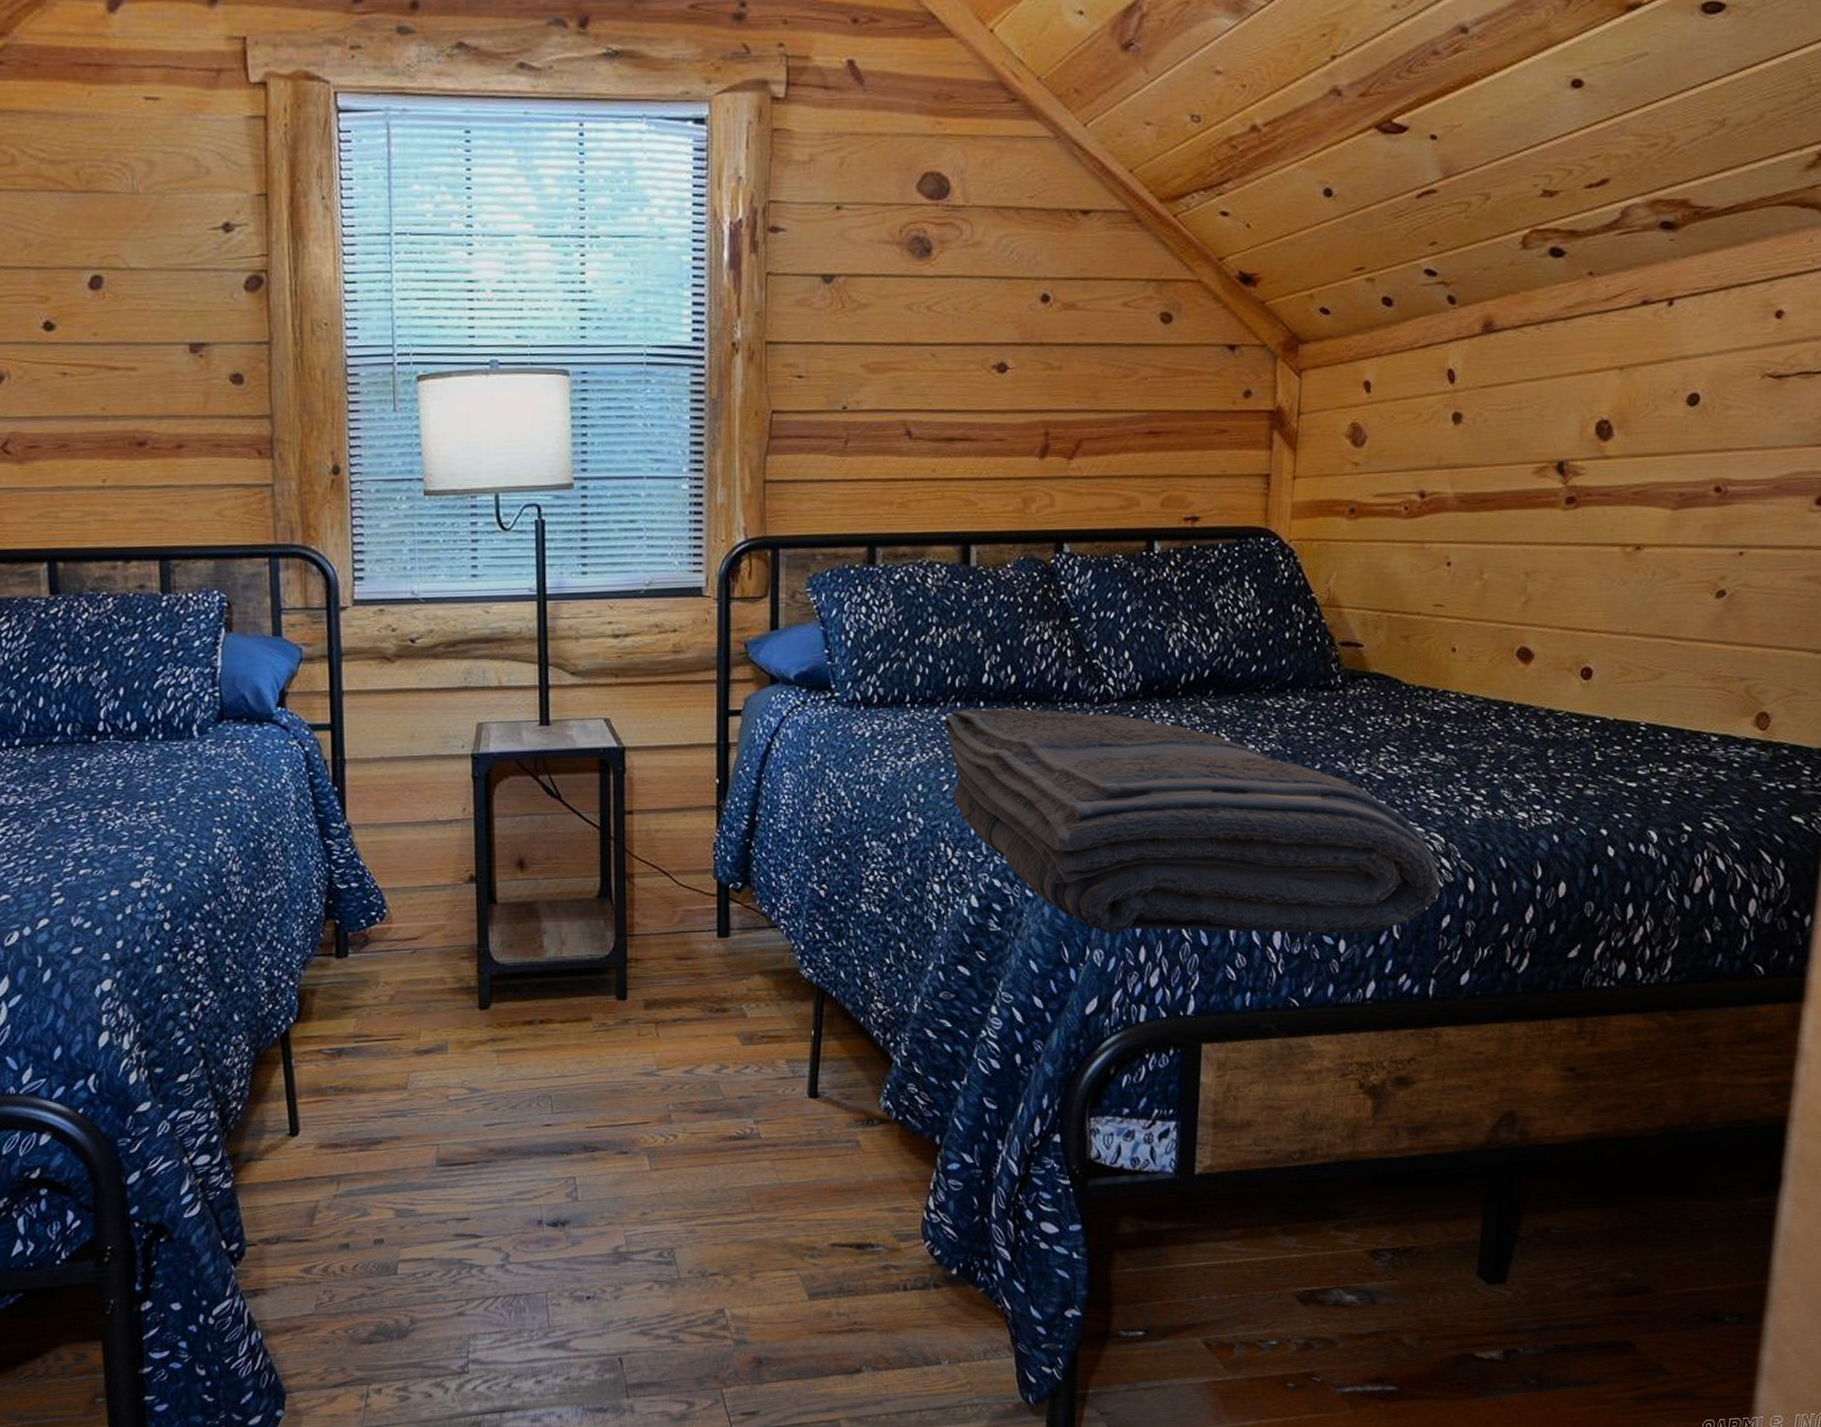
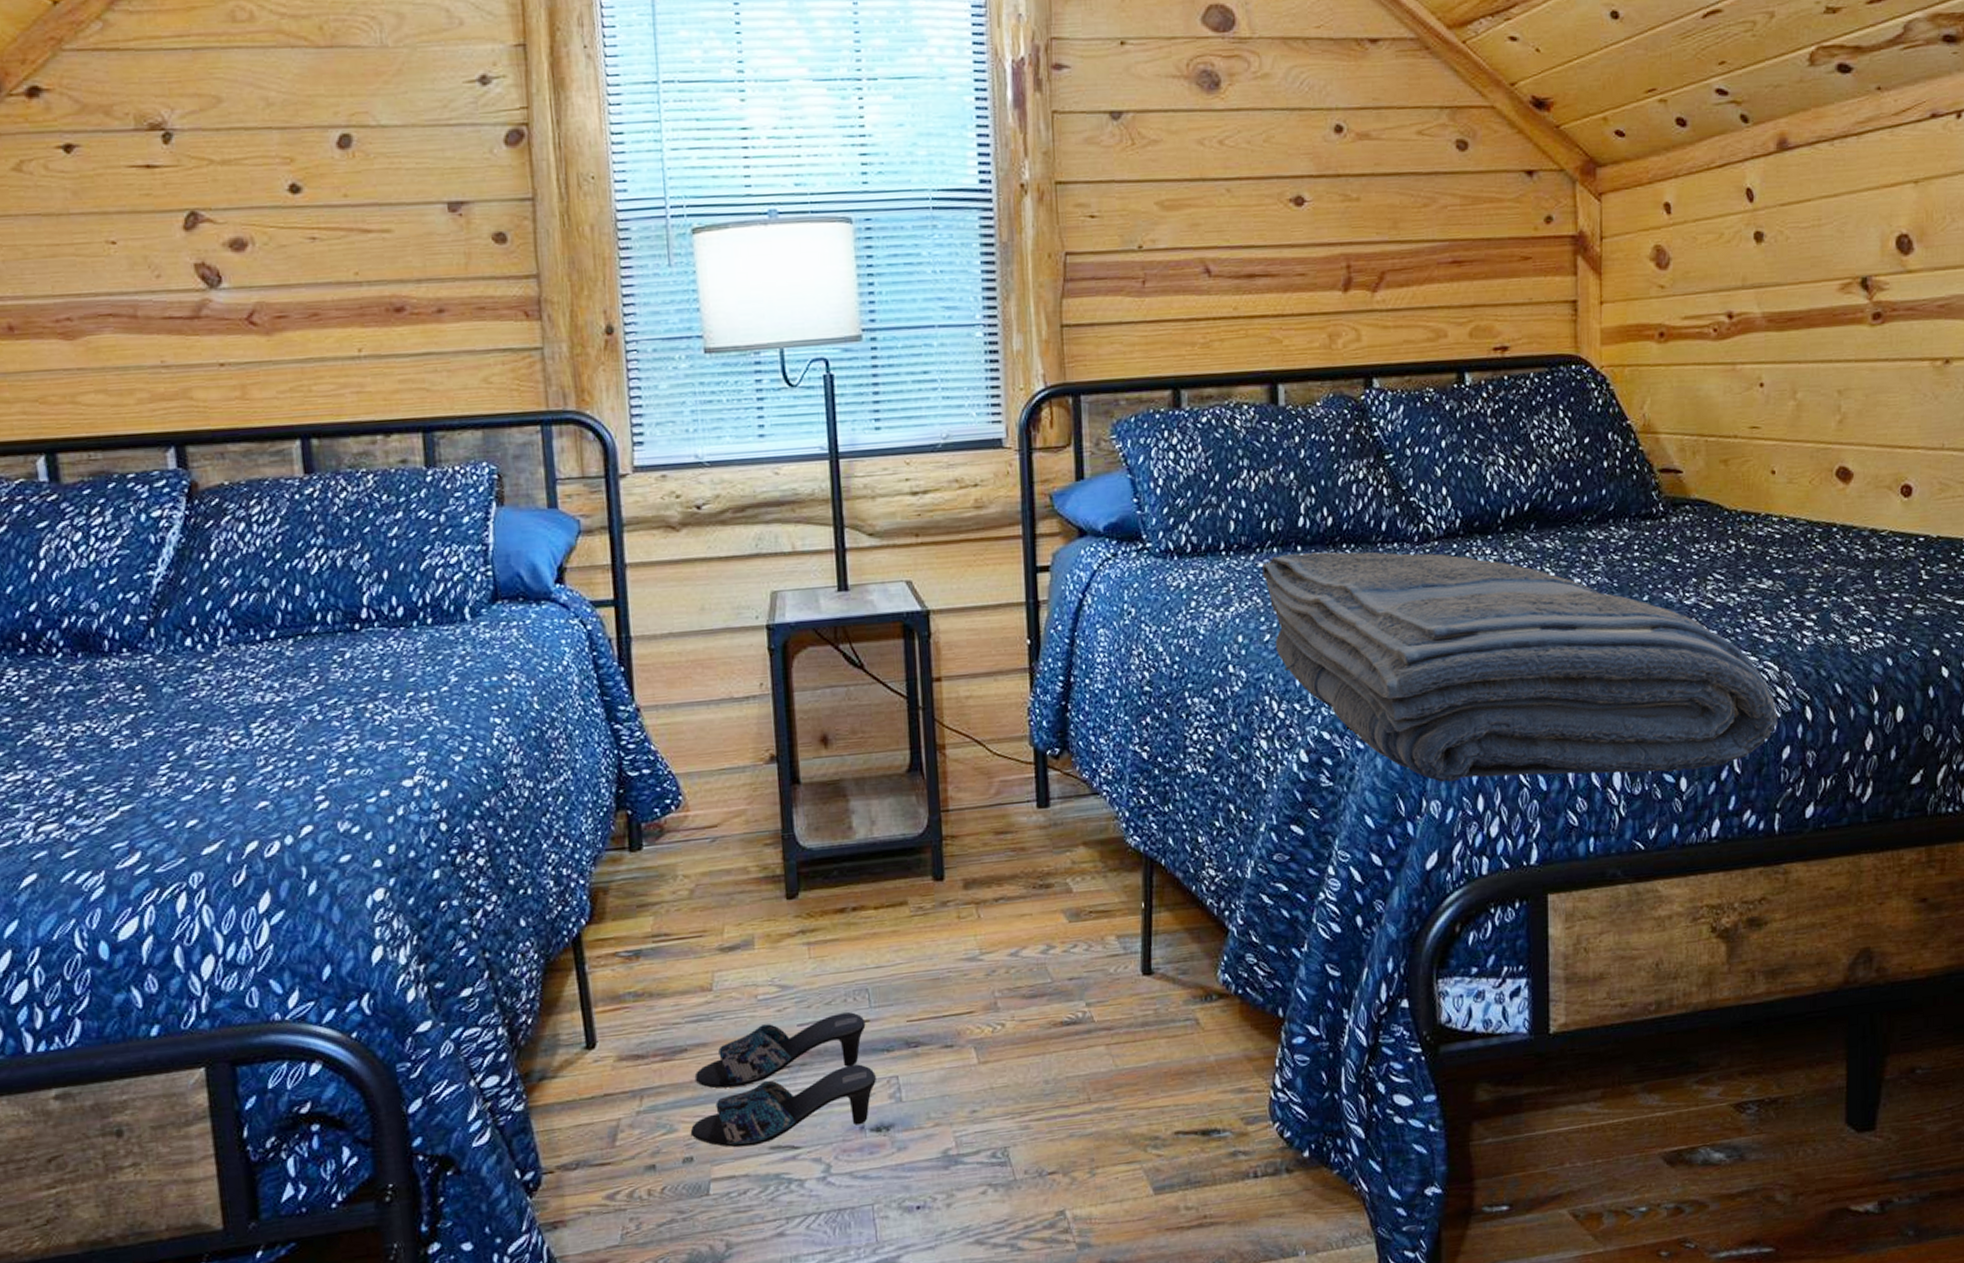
slippers: none [382,1116,555,1233] -> present [690,1012,876,1148]

